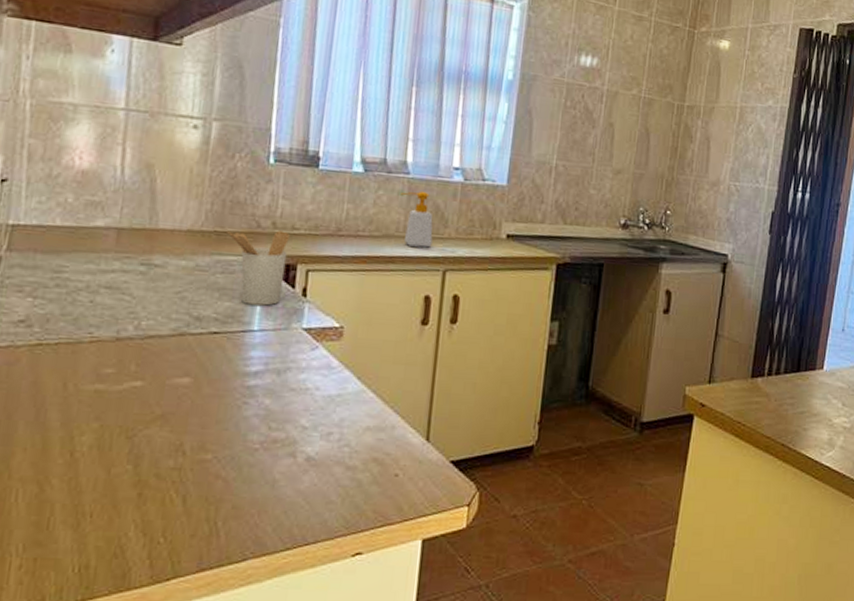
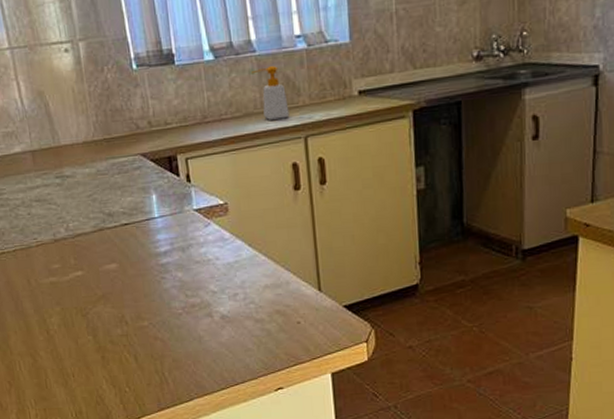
utensil holder: present [227,230,290,306] -> none [114,127,170,197]

